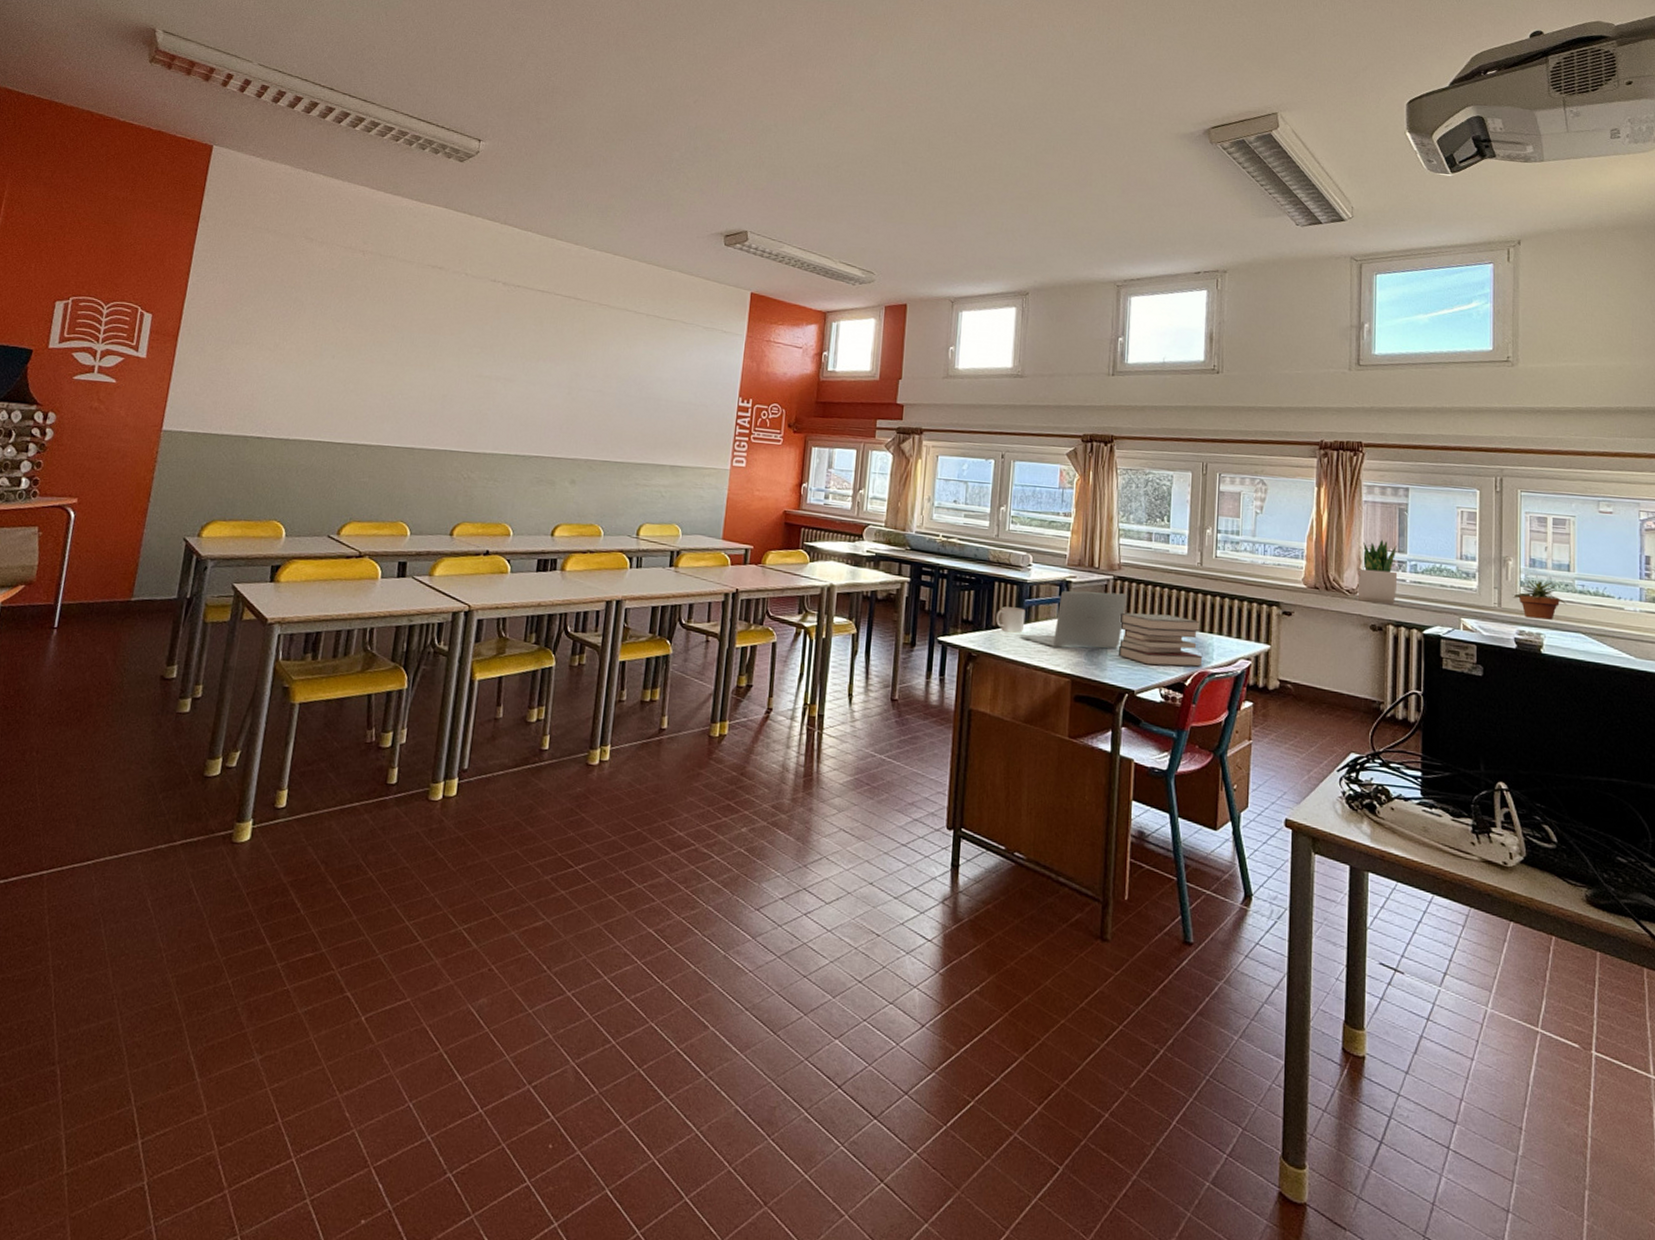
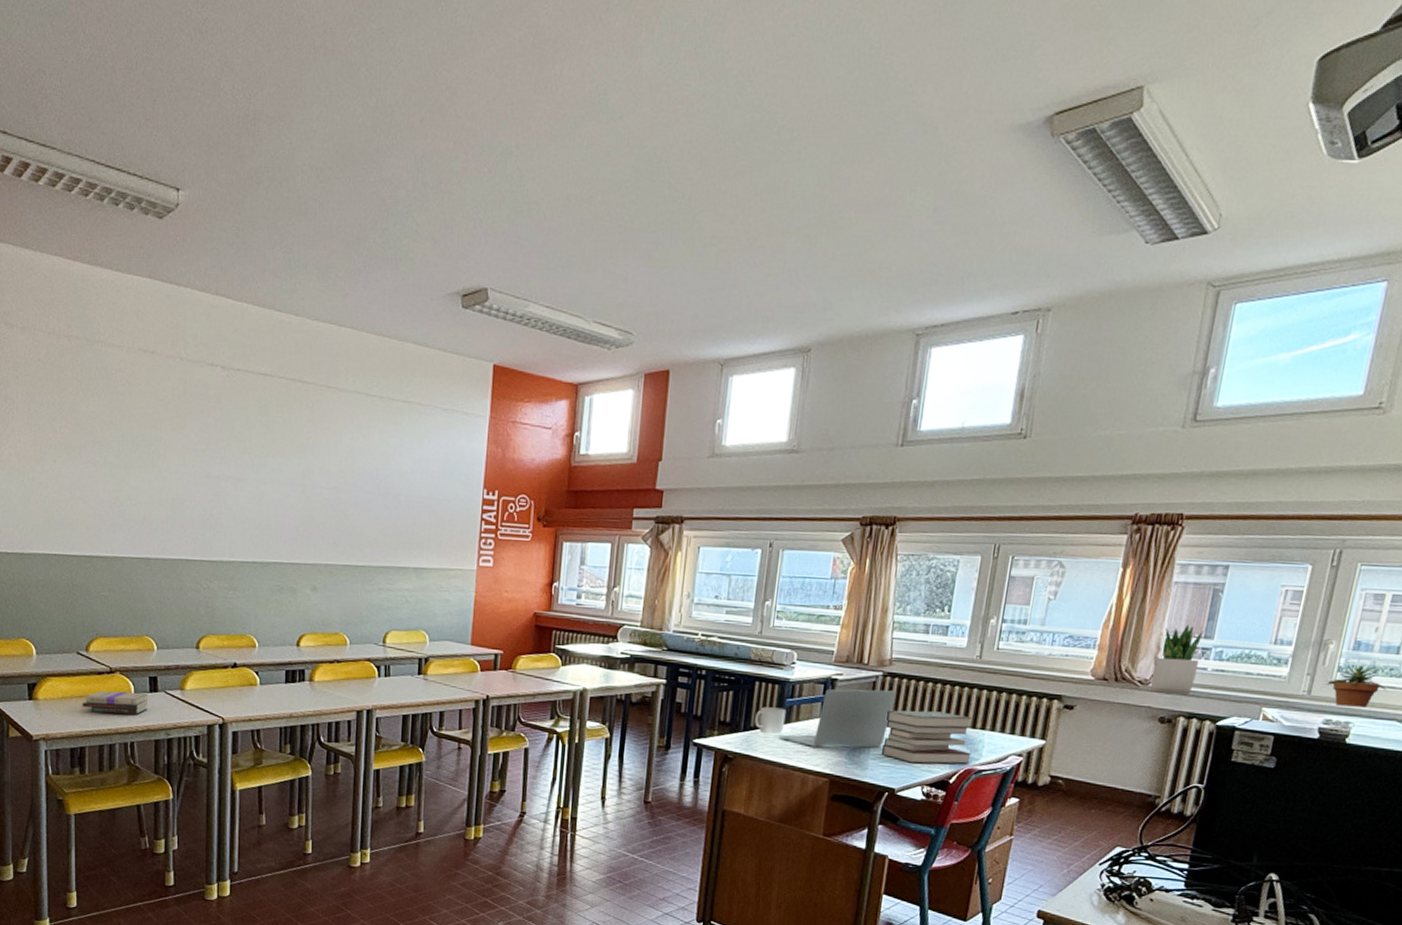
books: none [324,575,395,600] -> present [82,691,149,715]

